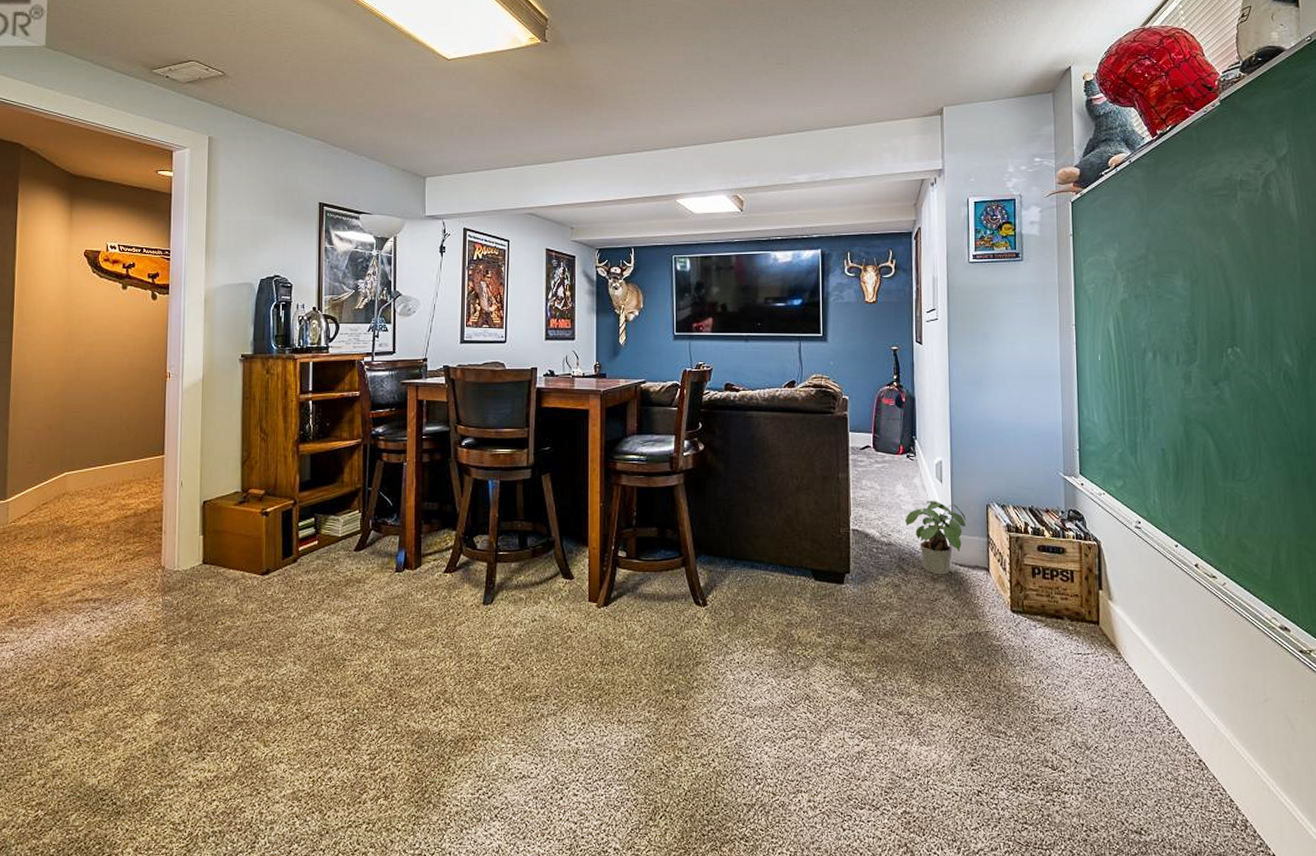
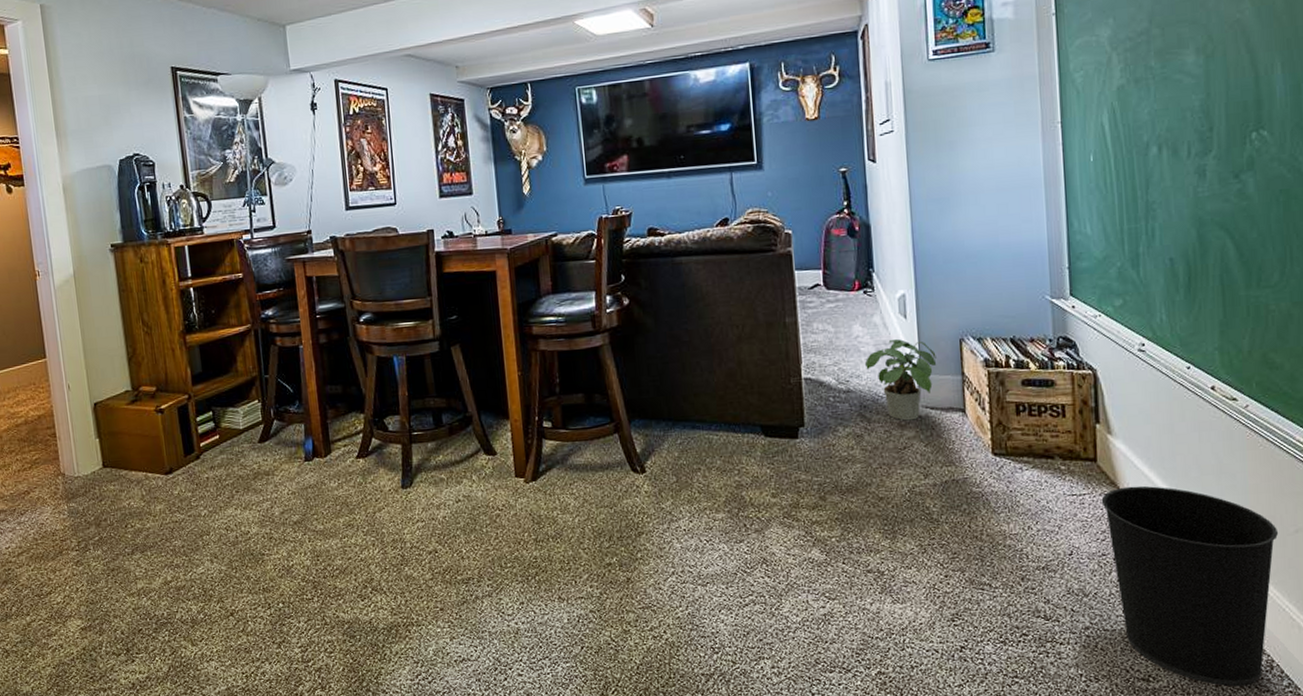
wastebasket: none [1102,649,1251,844] -> present [1101,485,1279,687]

